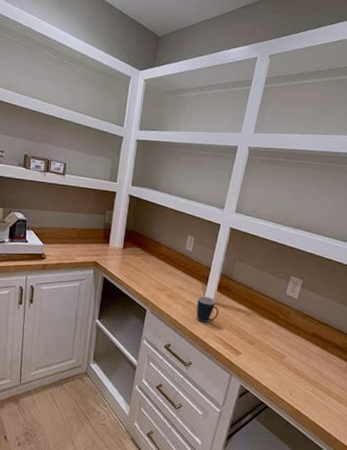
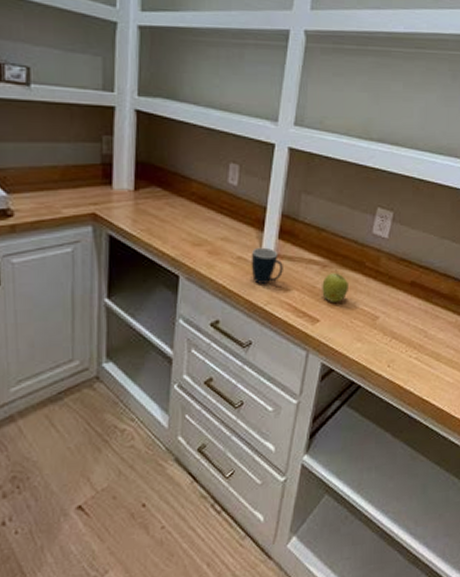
apple: none [245,318,265,342] -> present [322,270,348,302]

